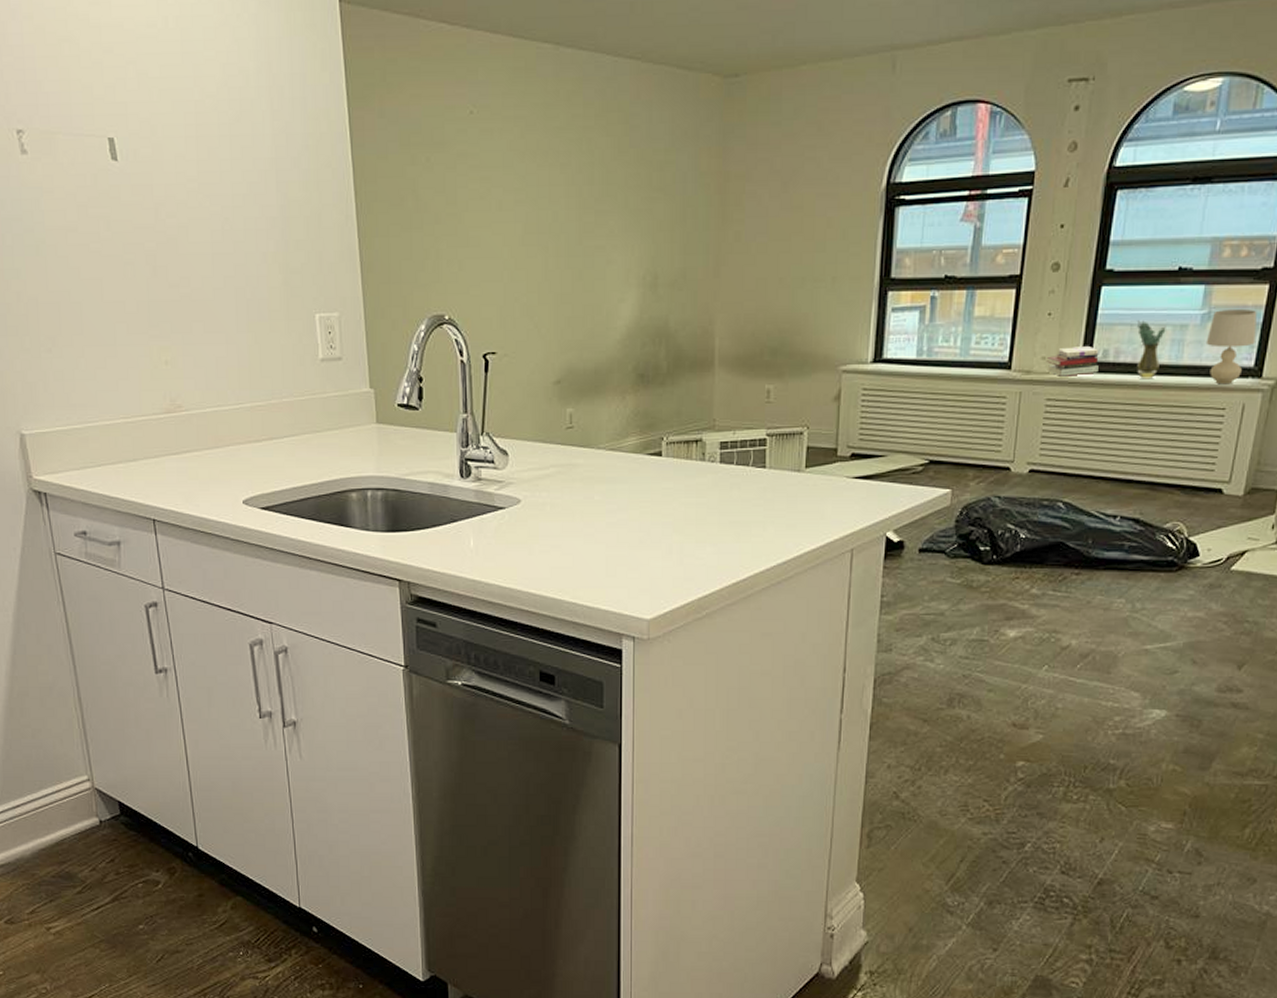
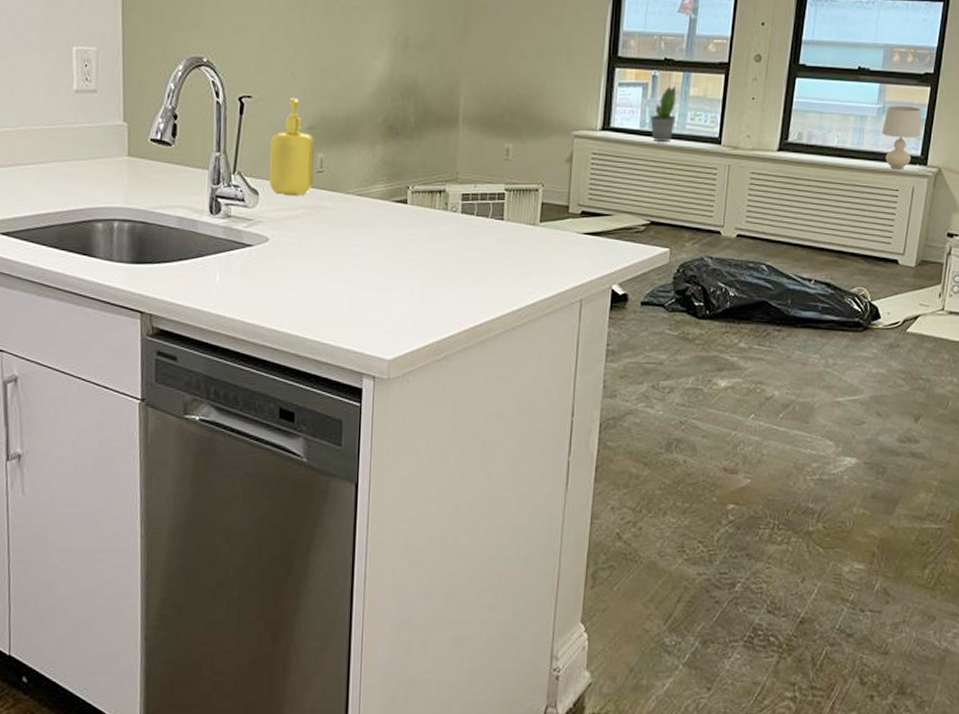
soap dispenser: none [517,350,564,453] -> present [269,97,315,195]
potted plant: none [928,305,960,371] -> present [650,85,677,142]
books: present [1047,346,1099,376] -> none [751,128,795,154]
vase: present [1136,320,1166,380] -> none [825,109,849,161]

